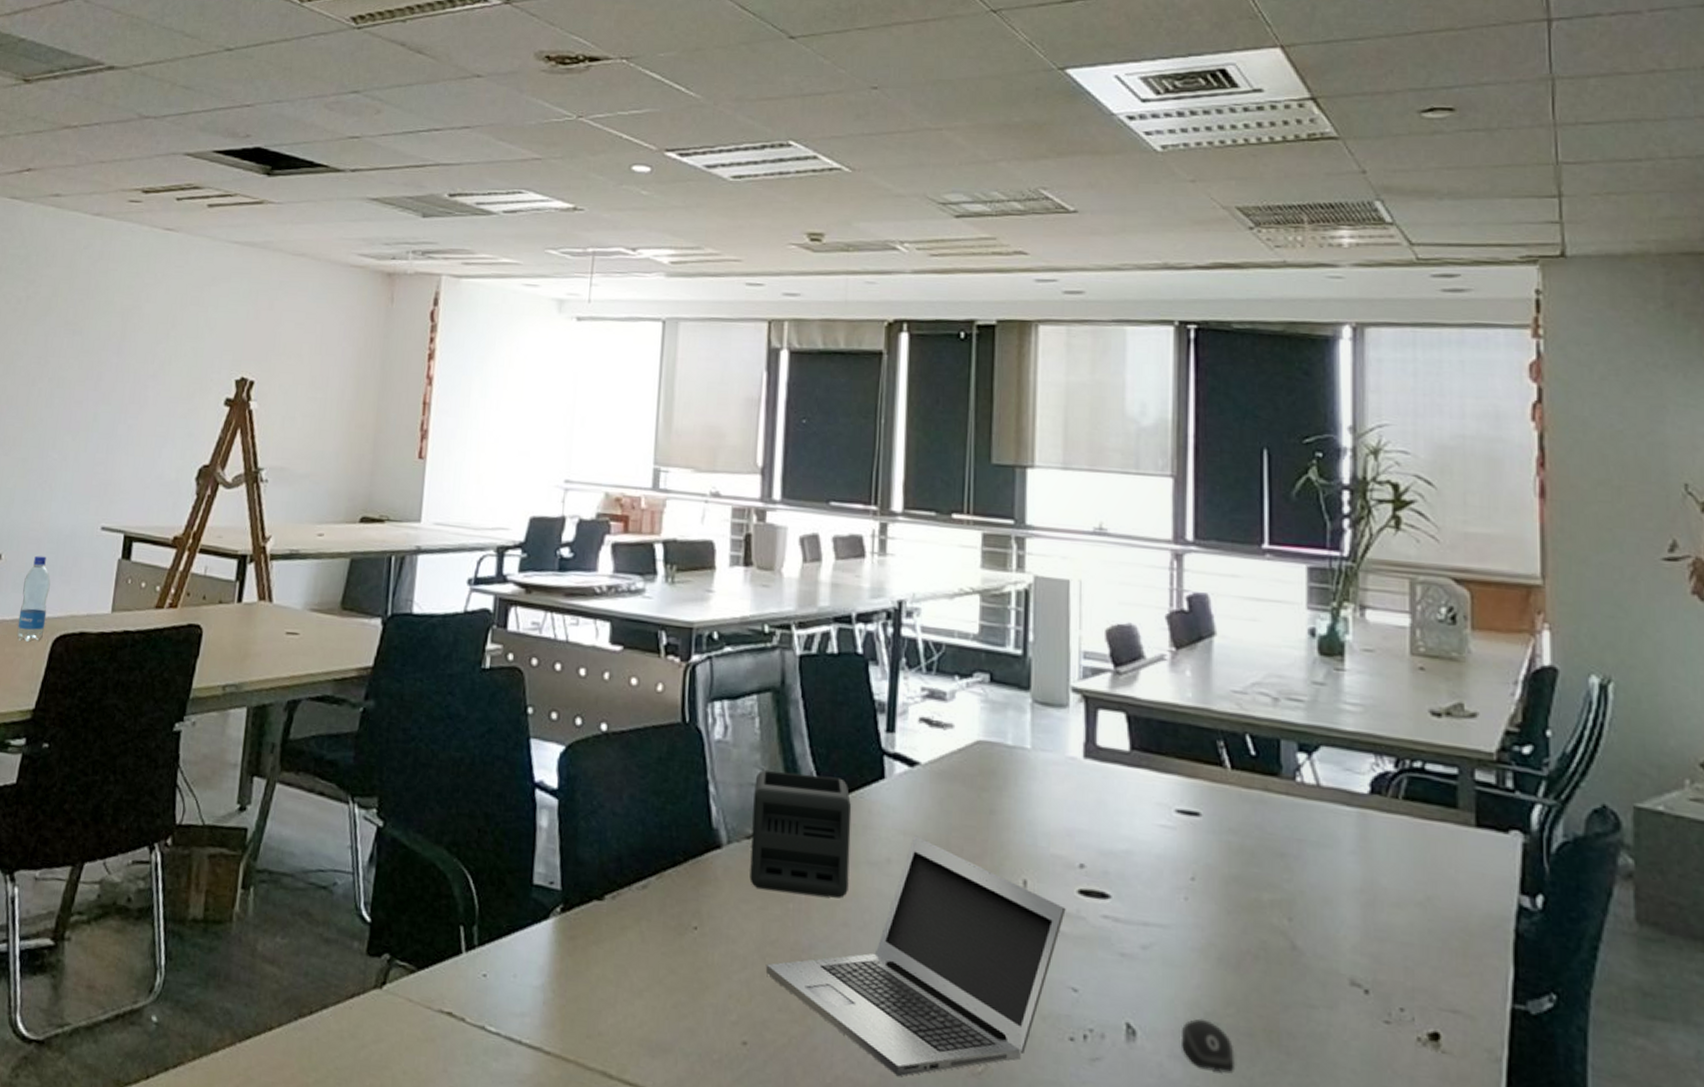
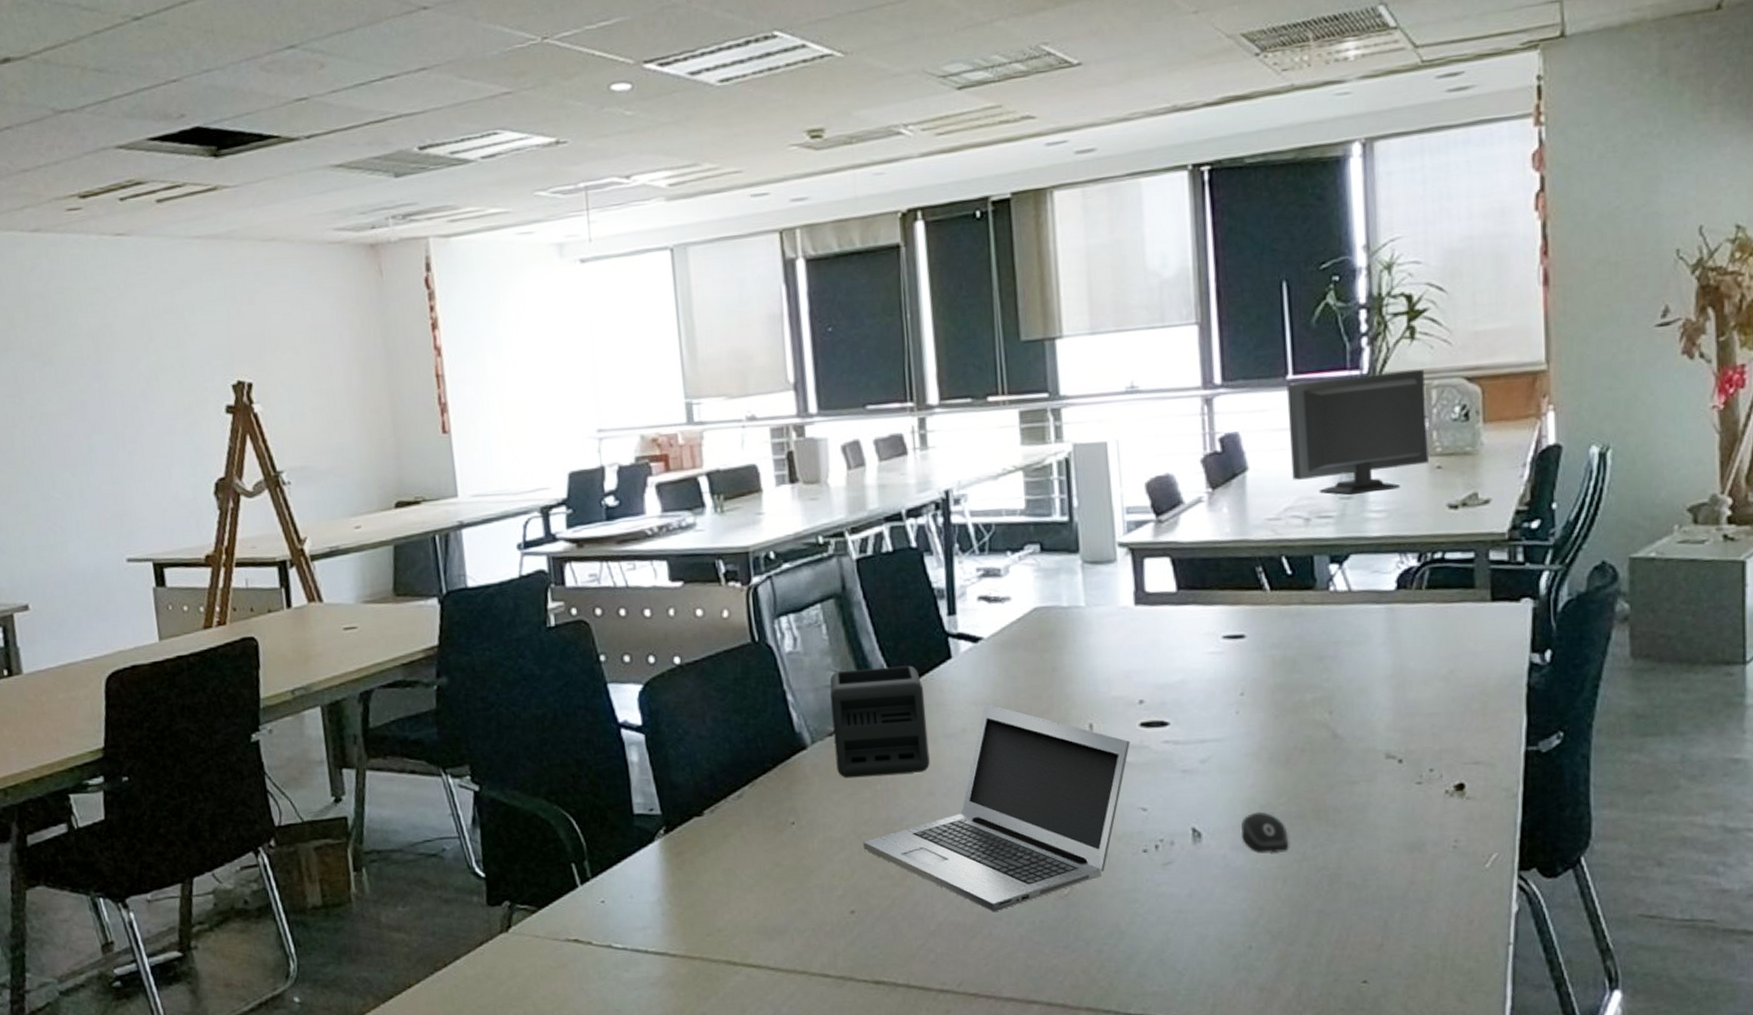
bottle: present [17,555,51,643] -> none [59,598,95,686]
computer monitor: none [1261,553,1411,684] -> present [1286,369,1429,495]

